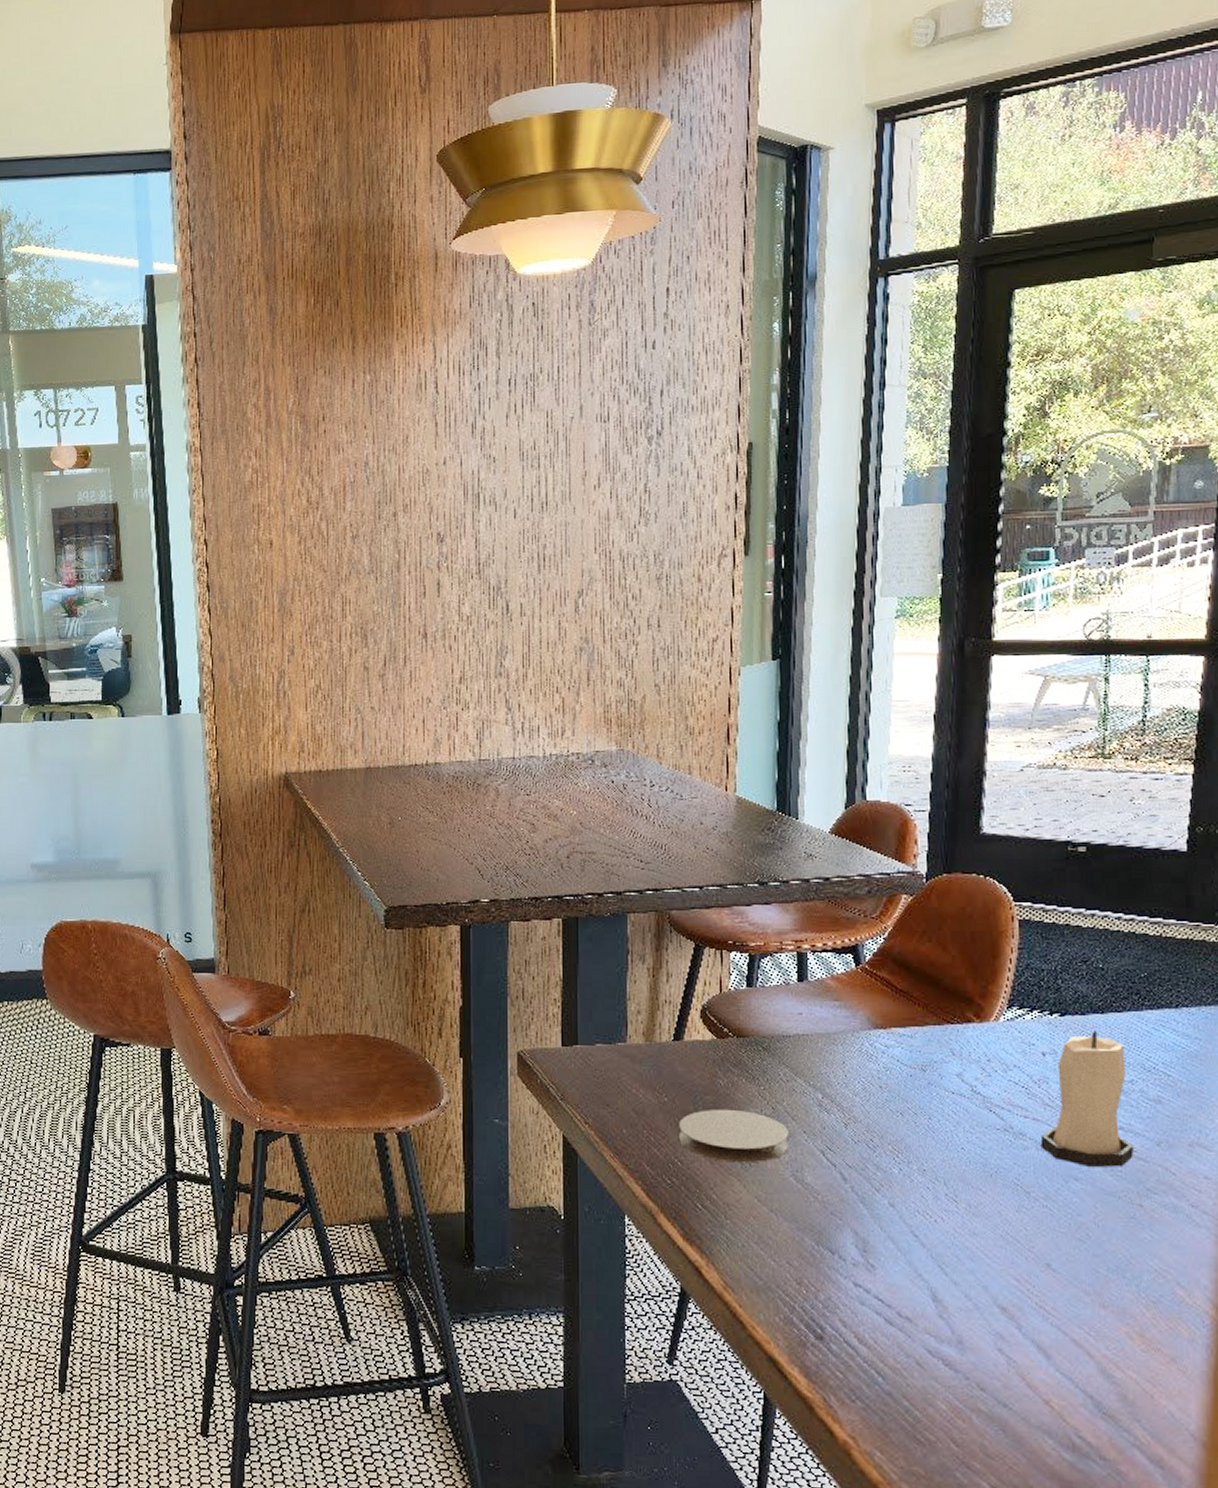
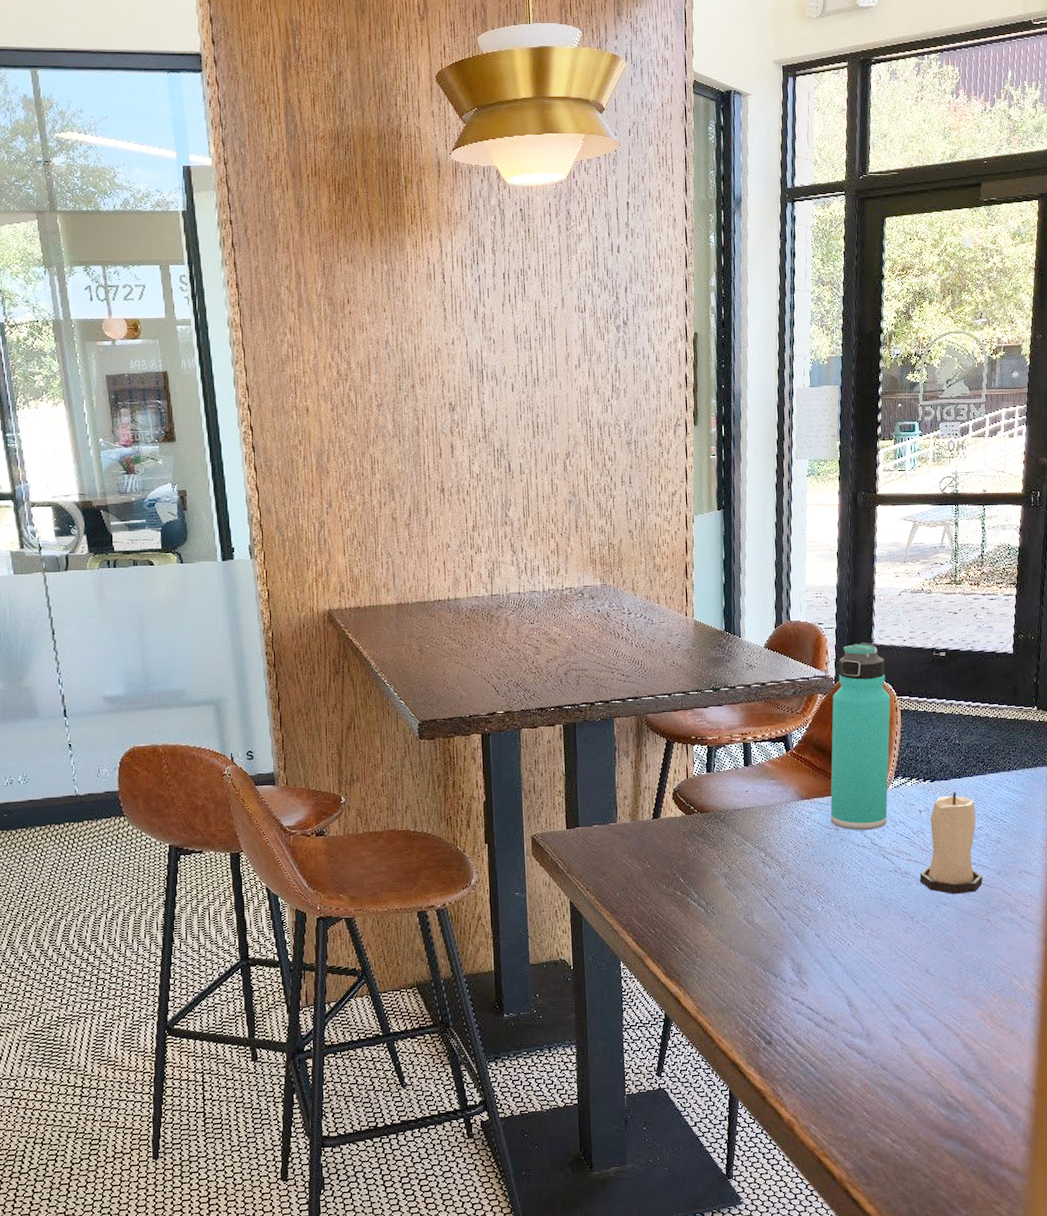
coaster: present [679,1109,790,1163] -> none [659,870,742,913]
thermos bottle: none [914,831,1005,1075] -> present [830,642,891,831]

